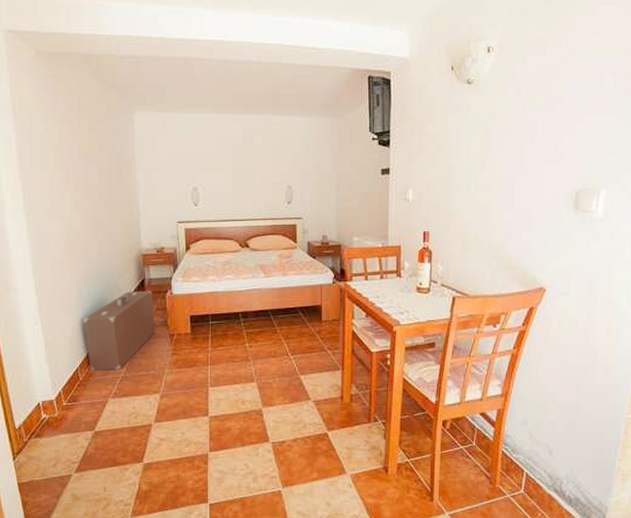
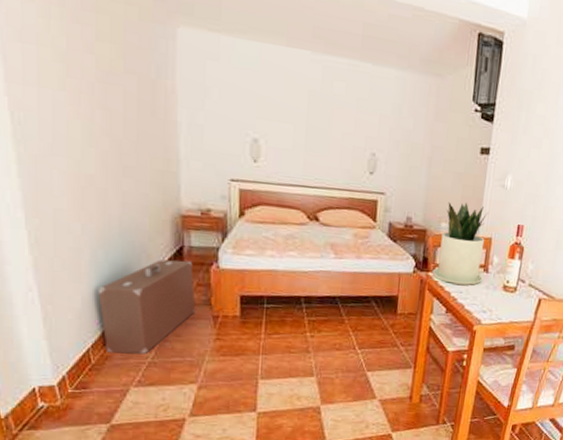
planter: none [350,217,396,290] -> present [432,201,488,285]

